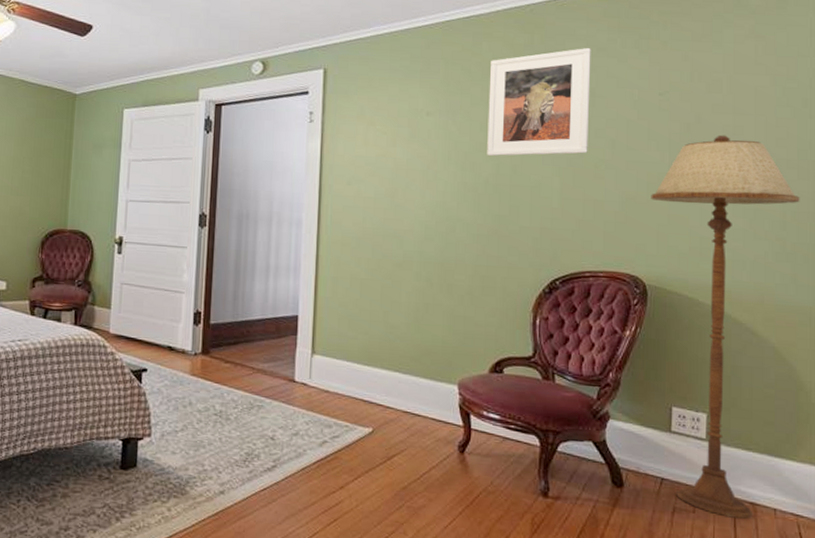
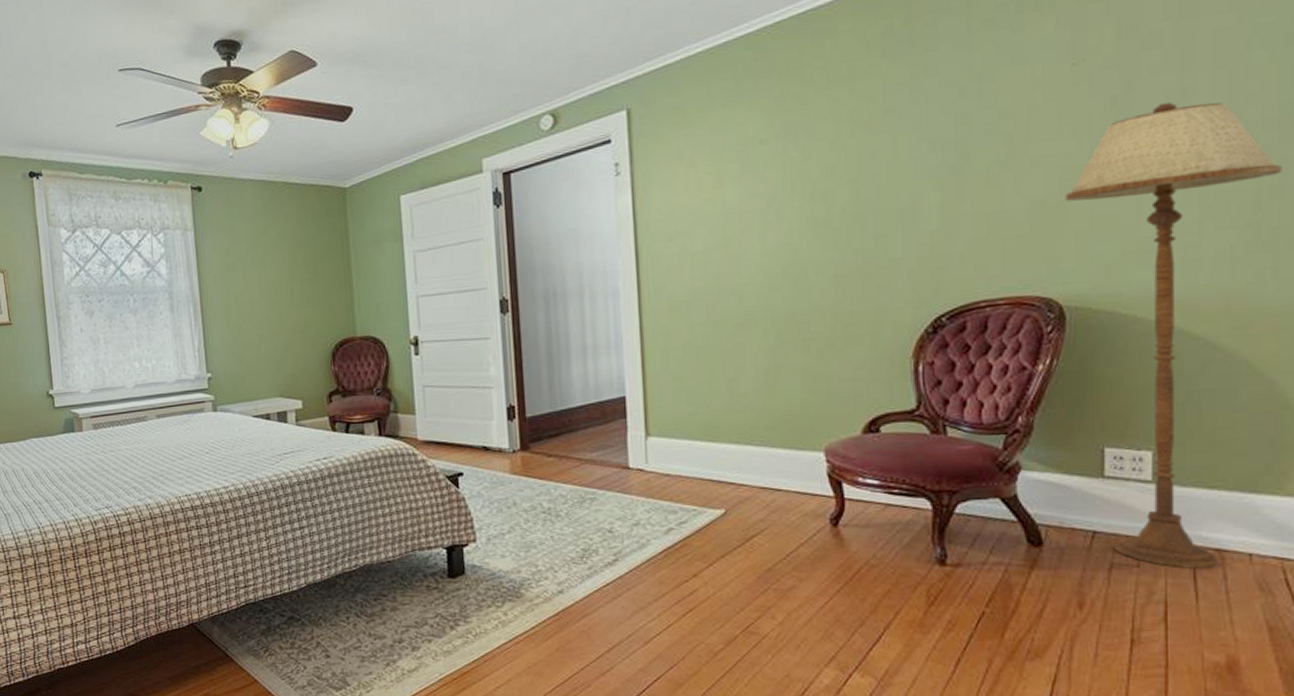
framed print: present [487,48,591,156] -> none [837,22,976,179]

